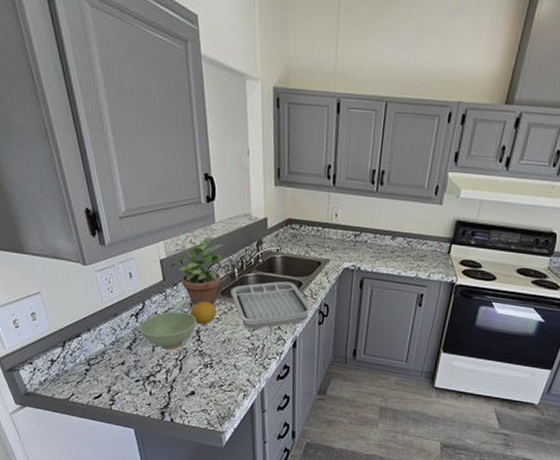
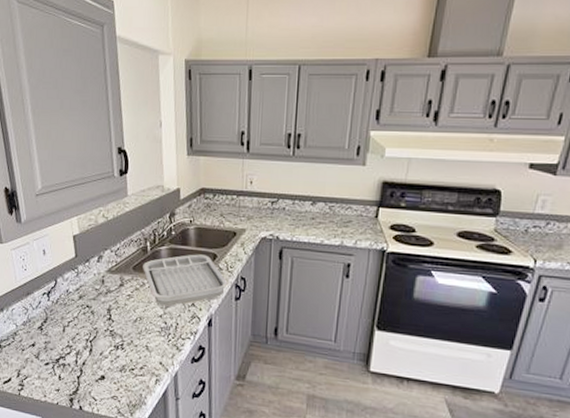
bowl: present [139,311,196,350] -> none [50,288,108,330]
potted plant: present [169,237,224,305] -> none [81,211,137,282]
fruit: present [190,301,216,324] -> none [102,277,128,302]

